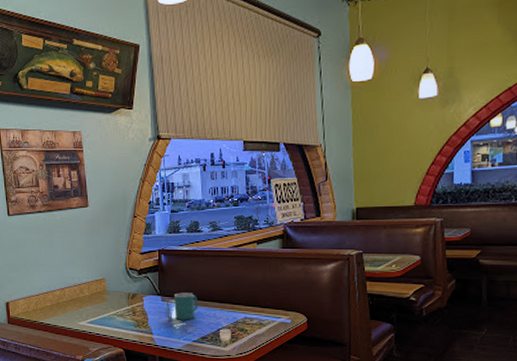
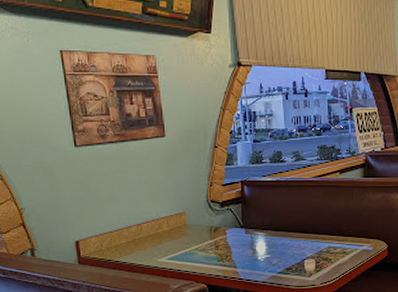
mug: present [174,292,198,320] -> none [258,224,282,252]

